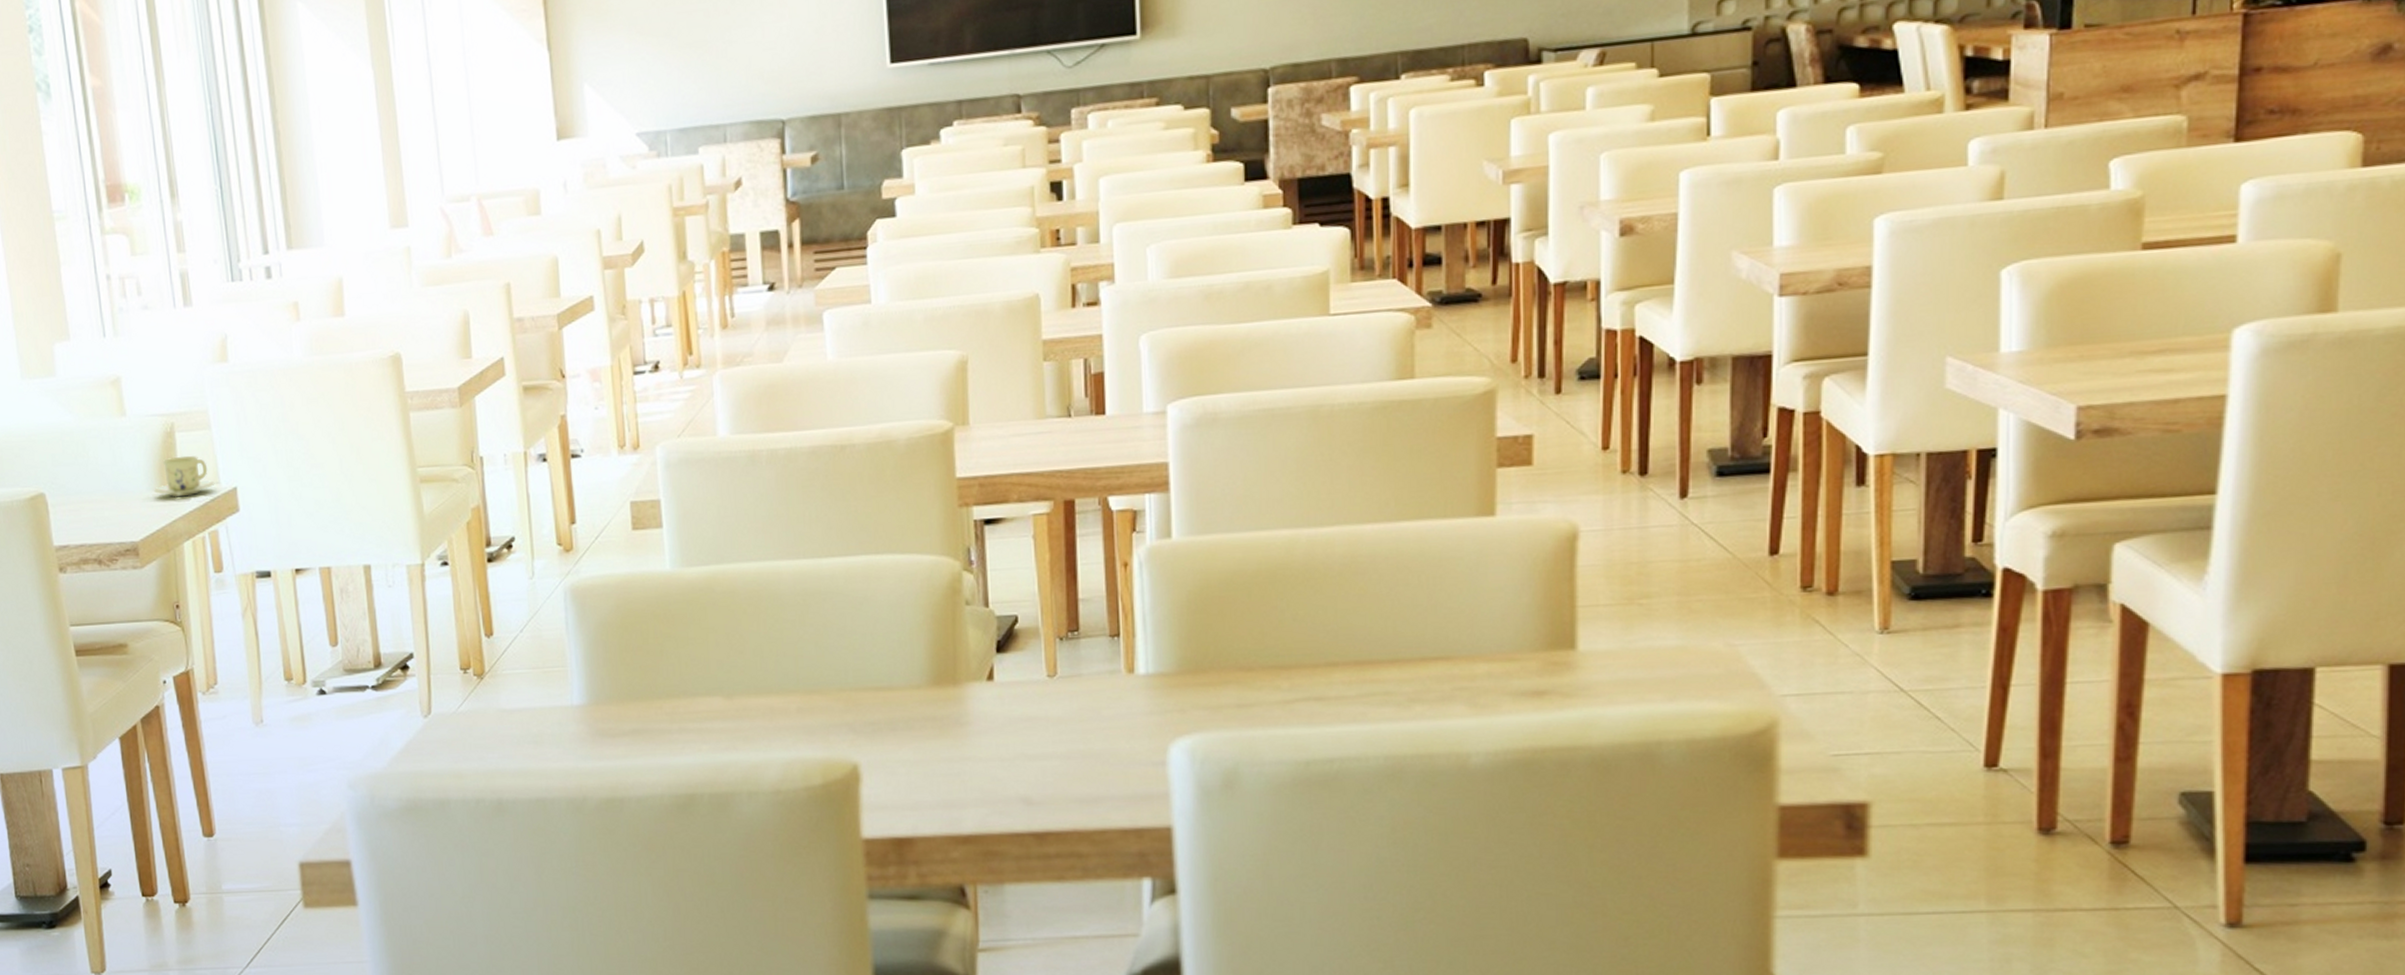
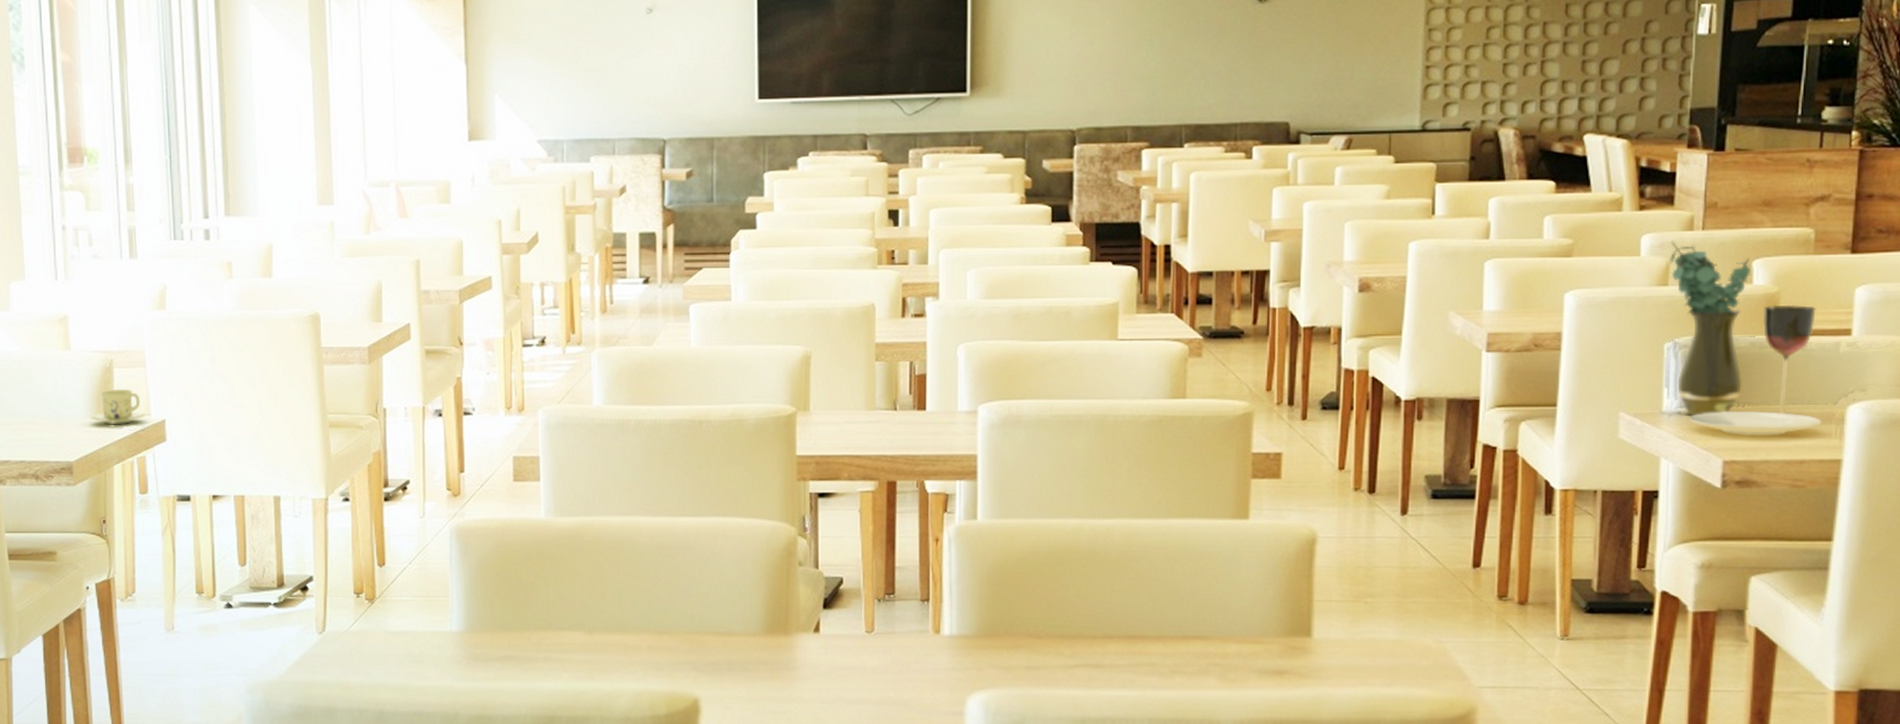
vase: none [2005,144,2107,355] -> present [1670,241,1750,416]
plate: none [2032,342,2201,375] -> present [1688,411,1822,436]
wineglass: none [2123,210,2192,345] -> present [1762,304,1817,414]

